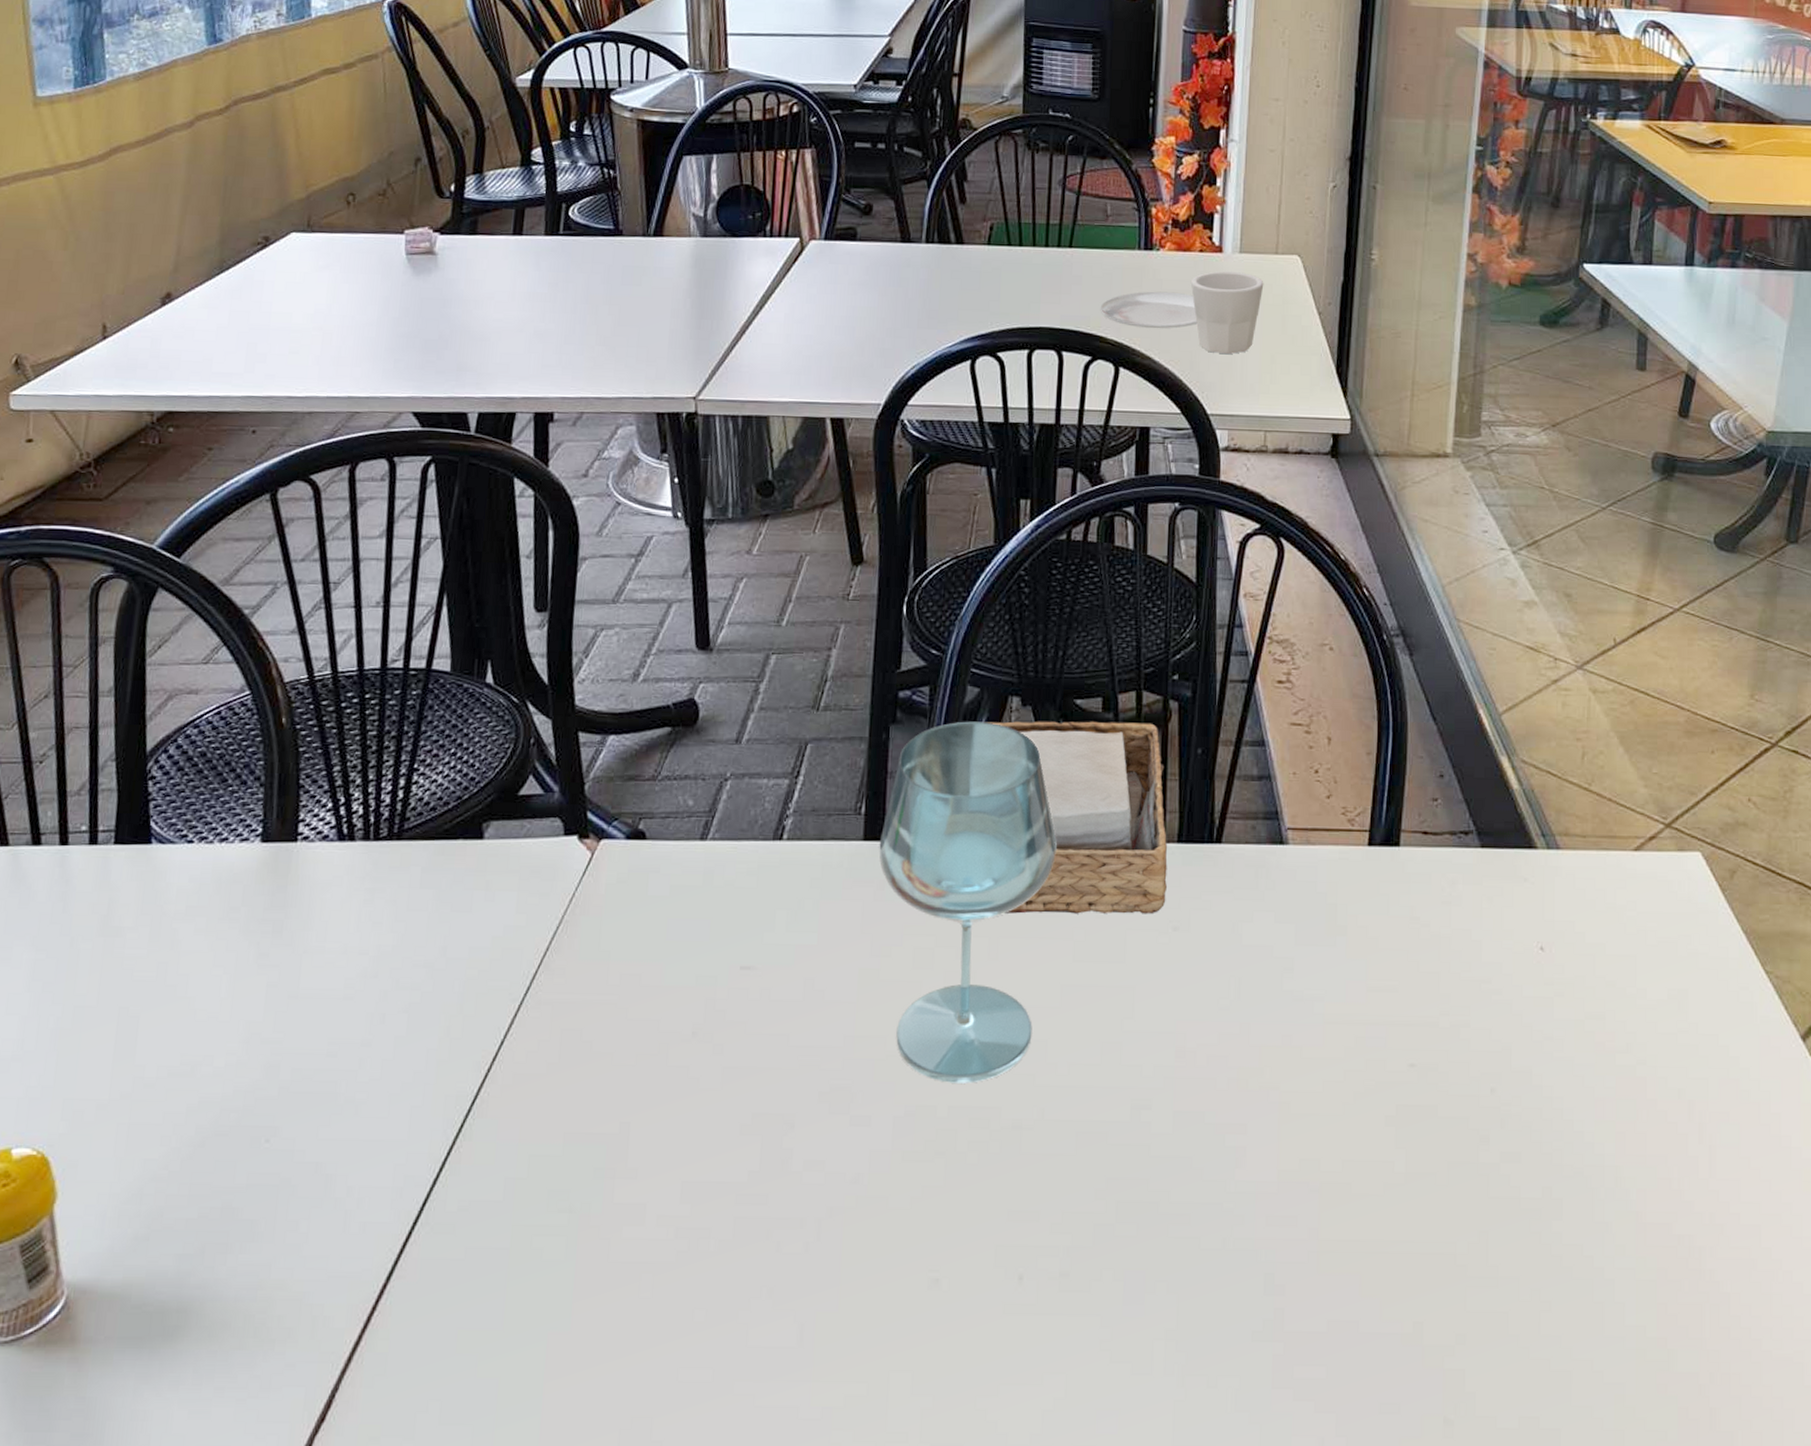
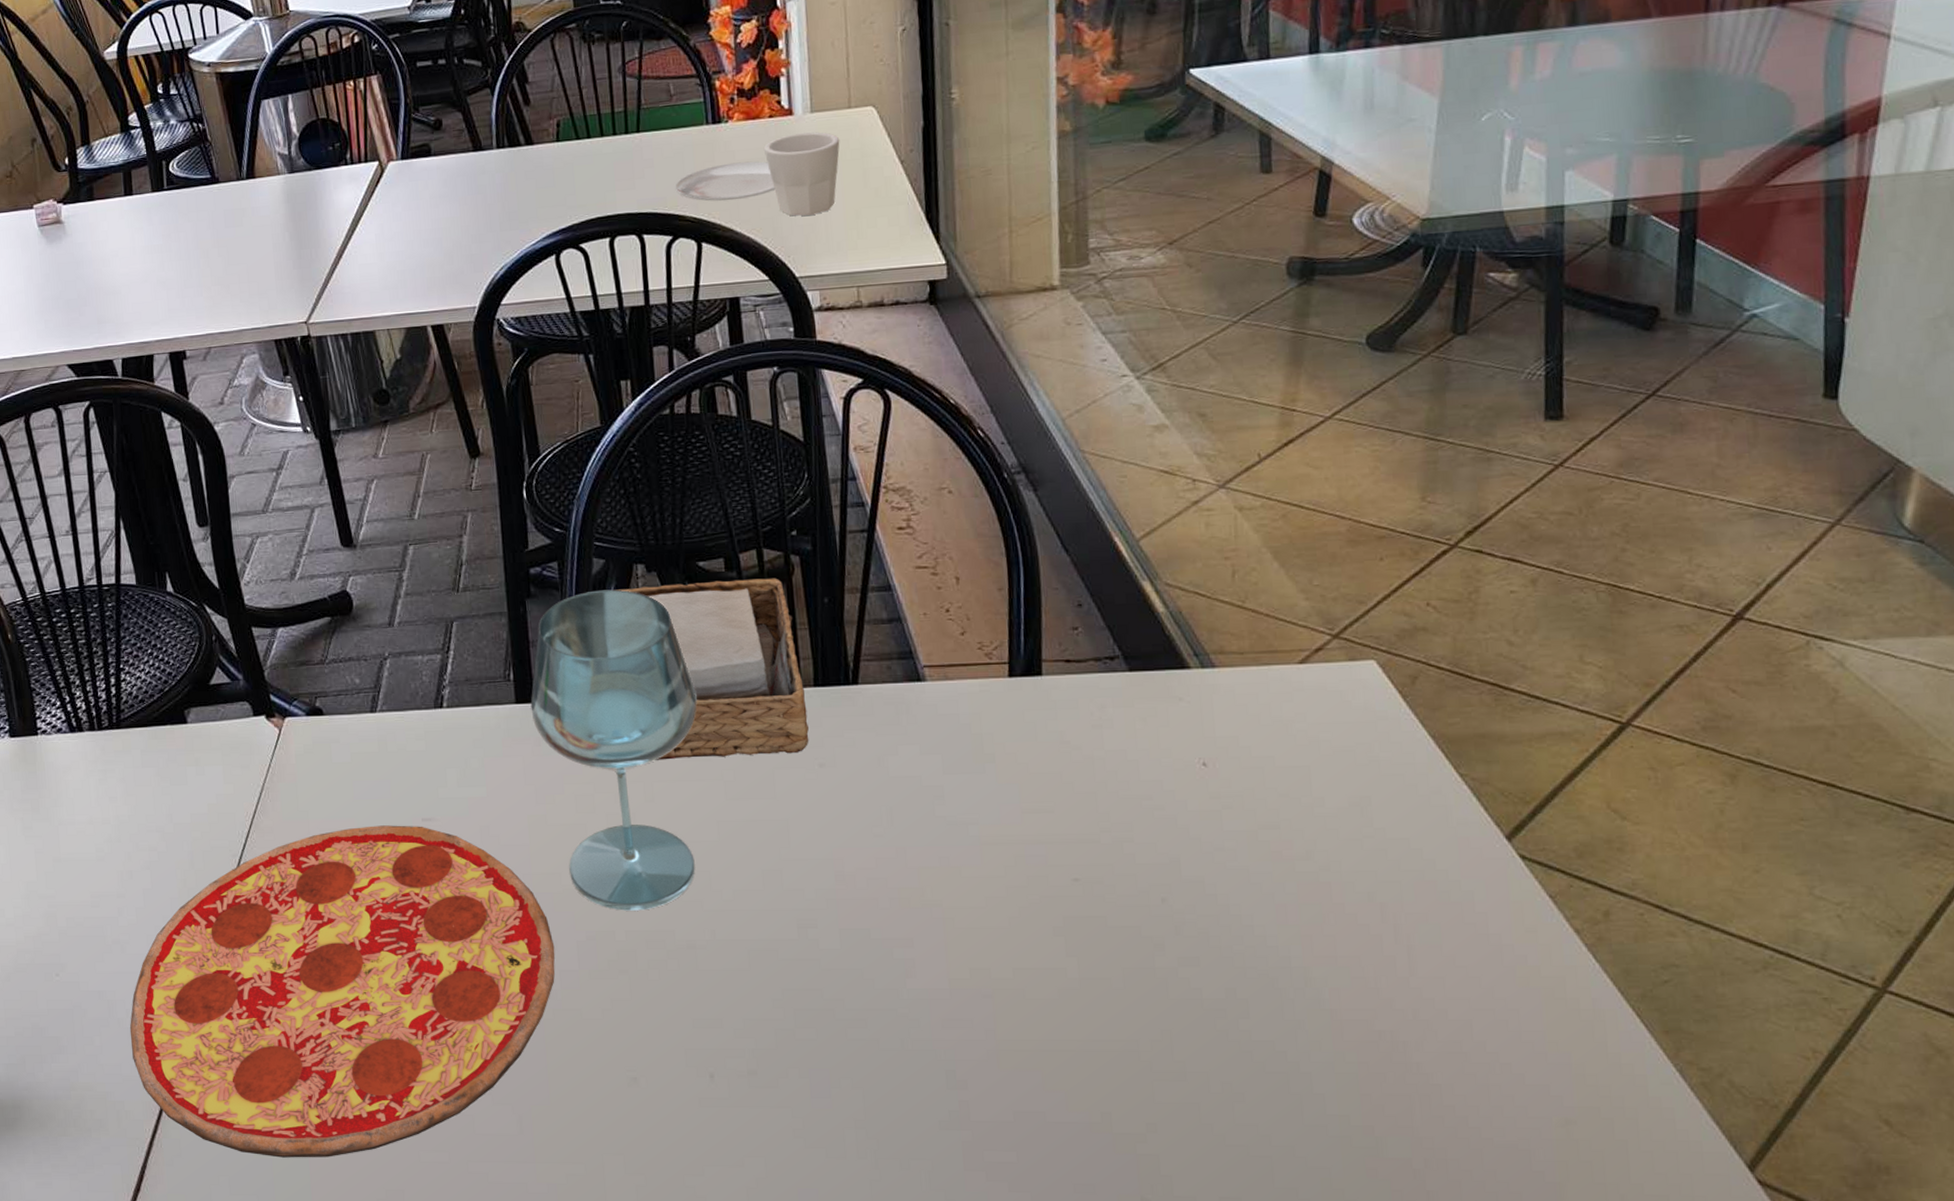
pizza: none [345,972,868,1377] -> present [129,825,555,1158]

